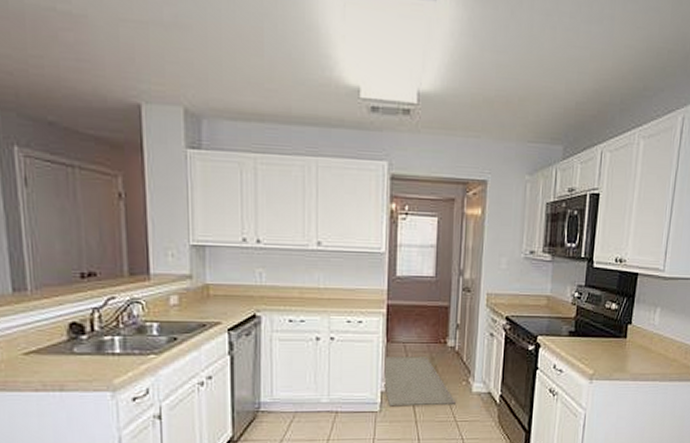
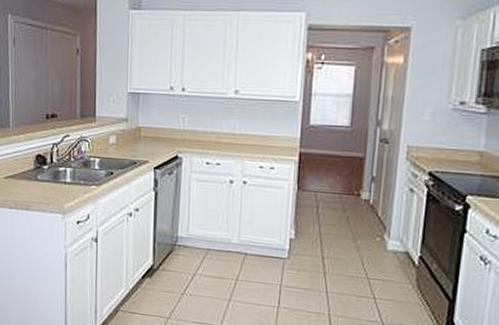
rug: present [383,357,456,407] -> none [292,204,368,260]

